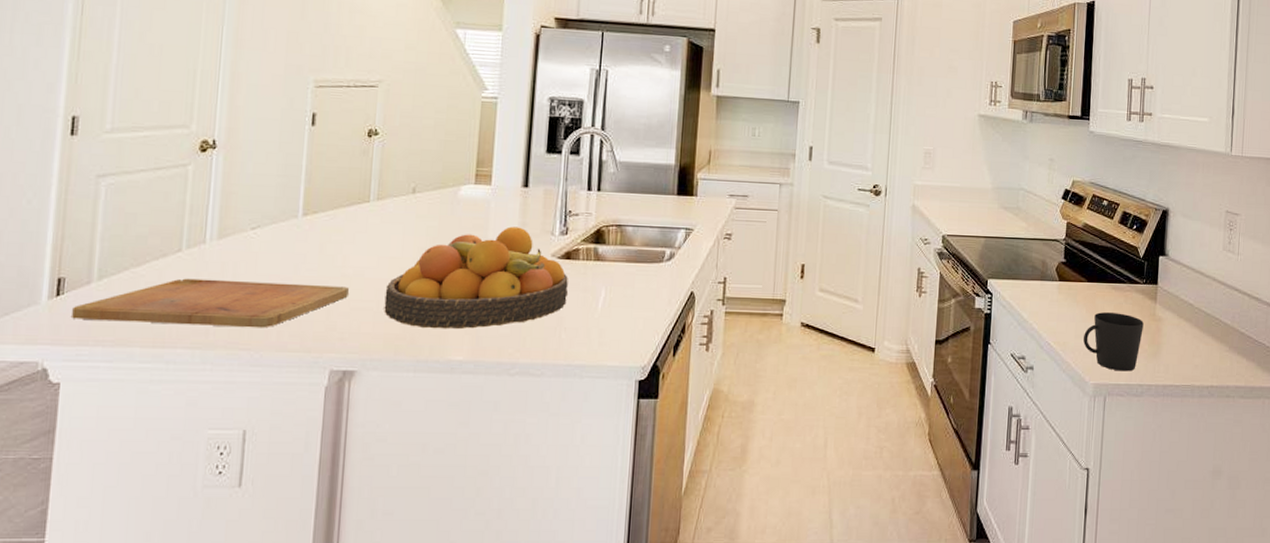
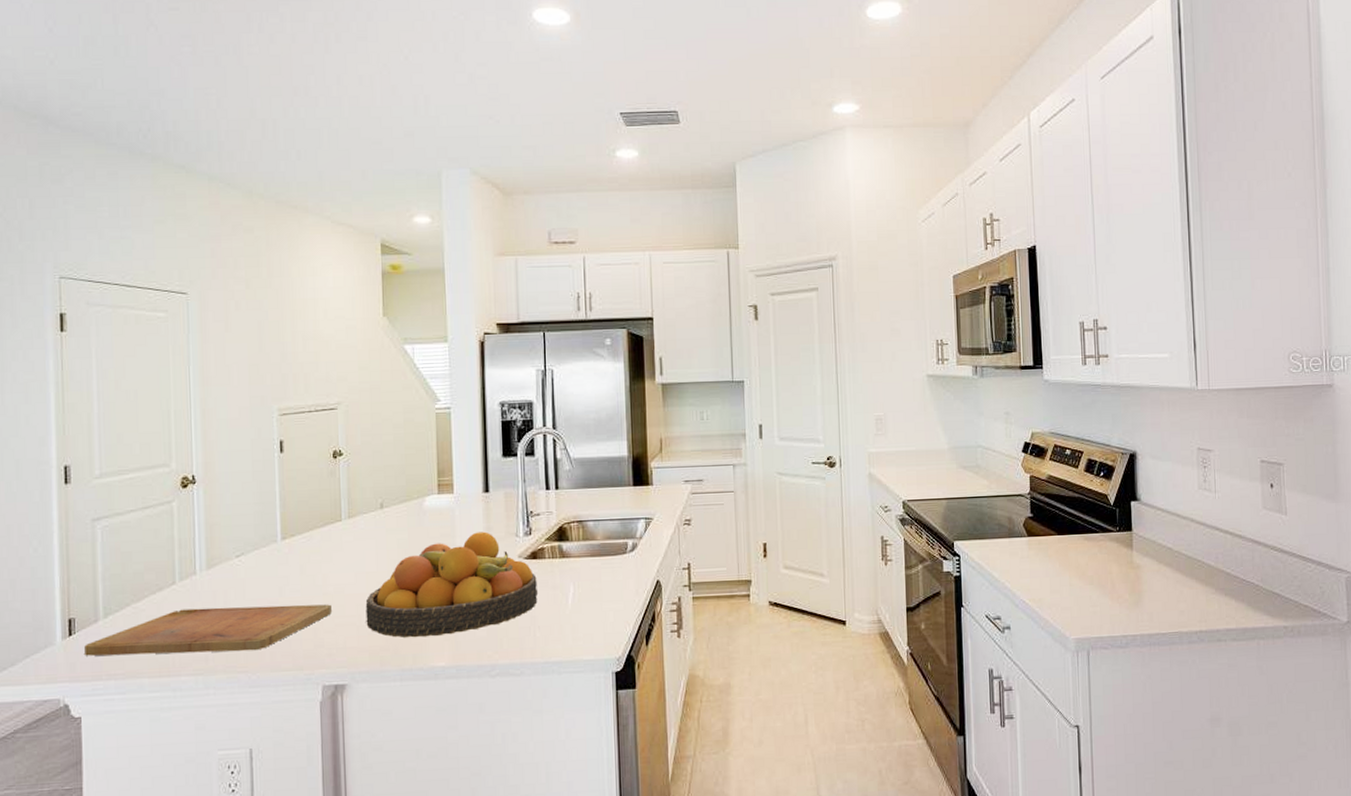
cup: present [1083,312,1144,372] -> none [1060,564,1122,624]

